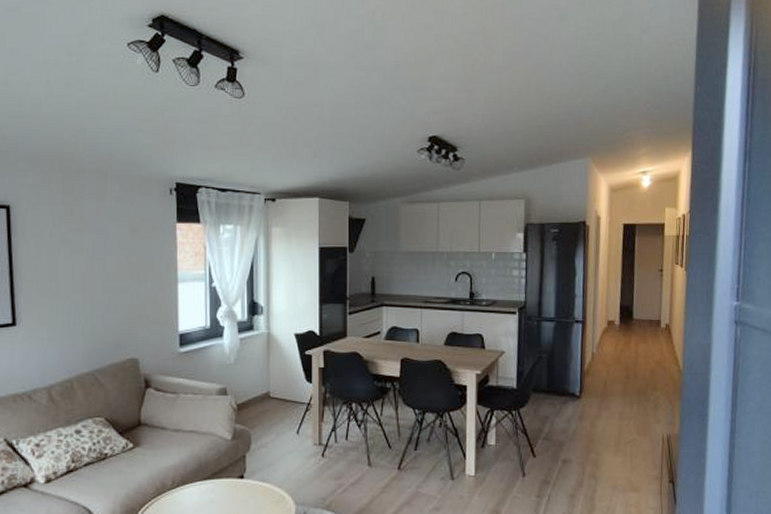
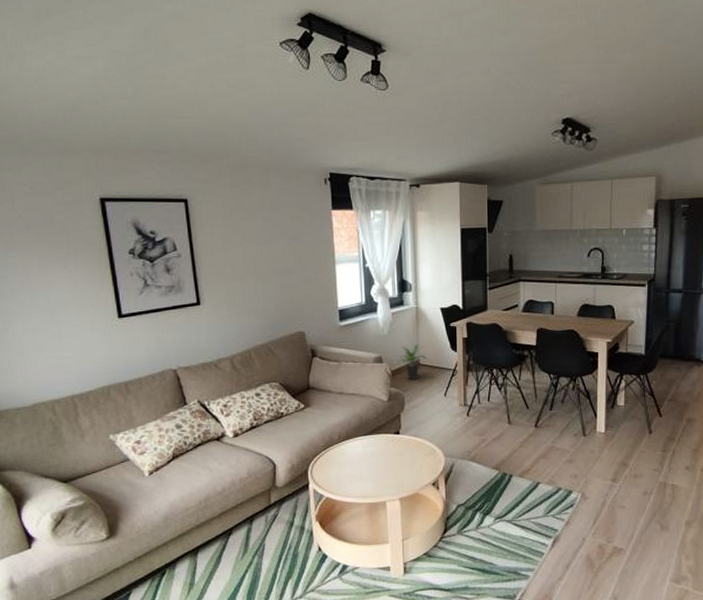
potted plant: none [246,375,278,415] -> present [399,345,427,380]

